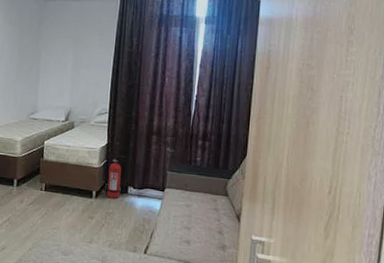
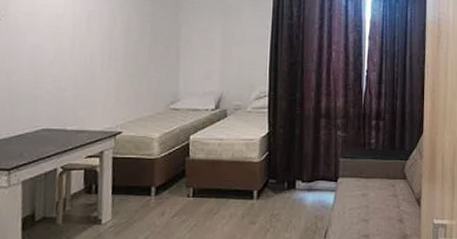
fire extinguisher: present [102,155,126,199] -> none [264,145,291,196]

